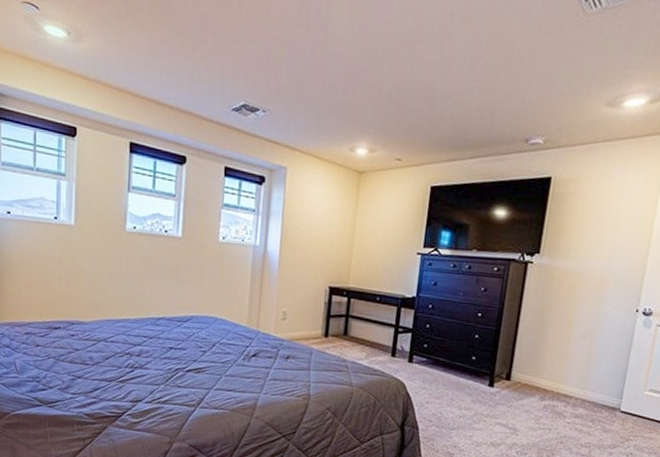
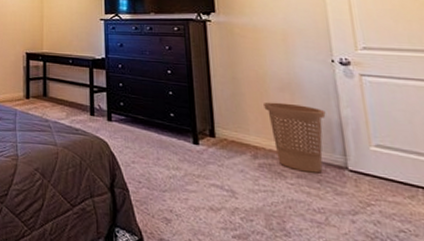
laundry basket: none [562,348,616,414] -> present [264,102,326,174]

